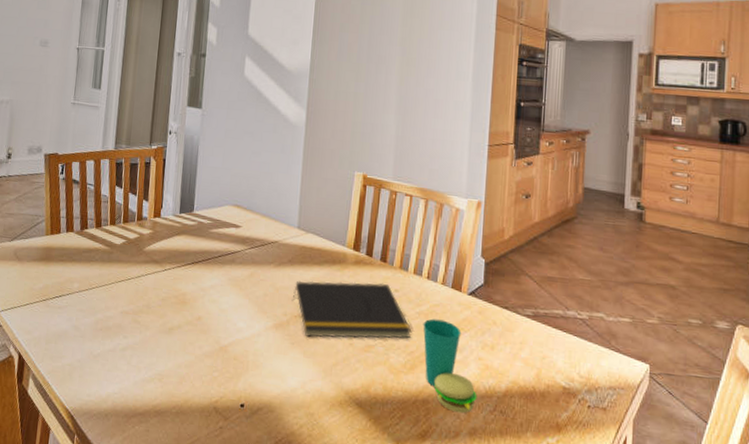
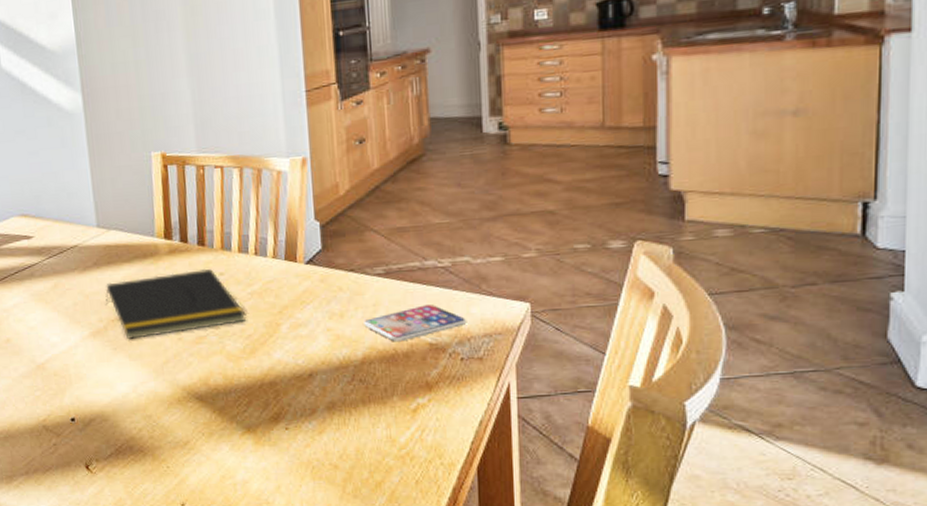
cup: present [423,318,477,413] -> none [257,296,331,390]
smartphone: none [510,350,597,381] -> present [364,305,467,342]

